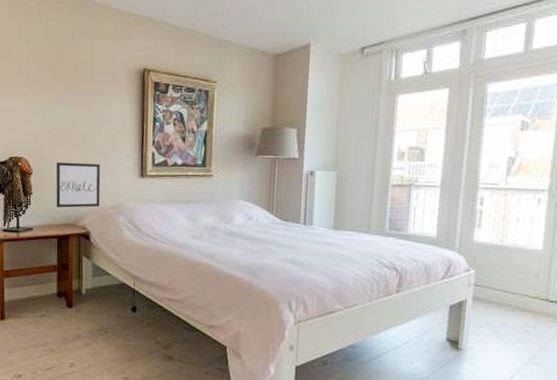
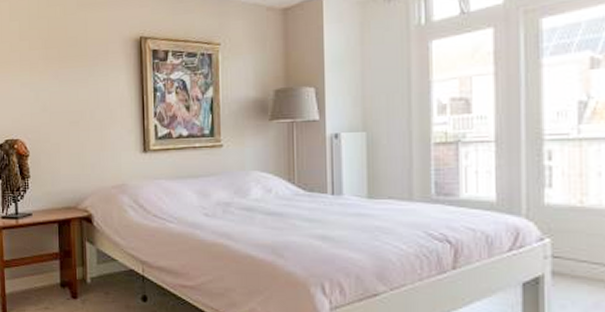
wall art: present [56,162,101,208] -> none [54,140,101,190]

